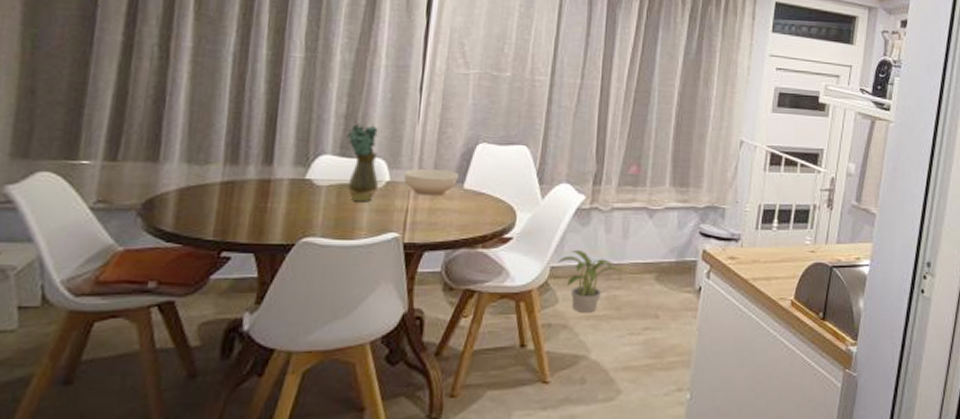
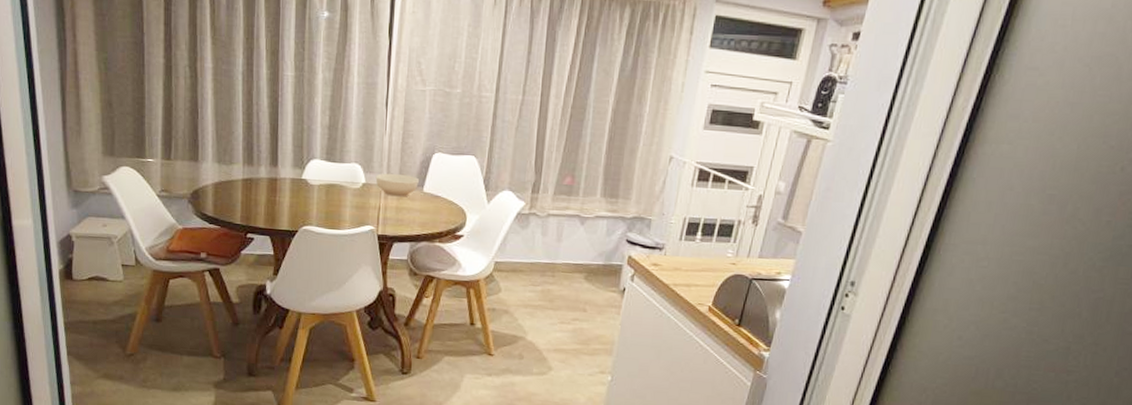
vase: present [346,121,378,202] -> none [330,131,356,200]
potted plant: present [557,249,623,313] -> none [501,248,556,302]

